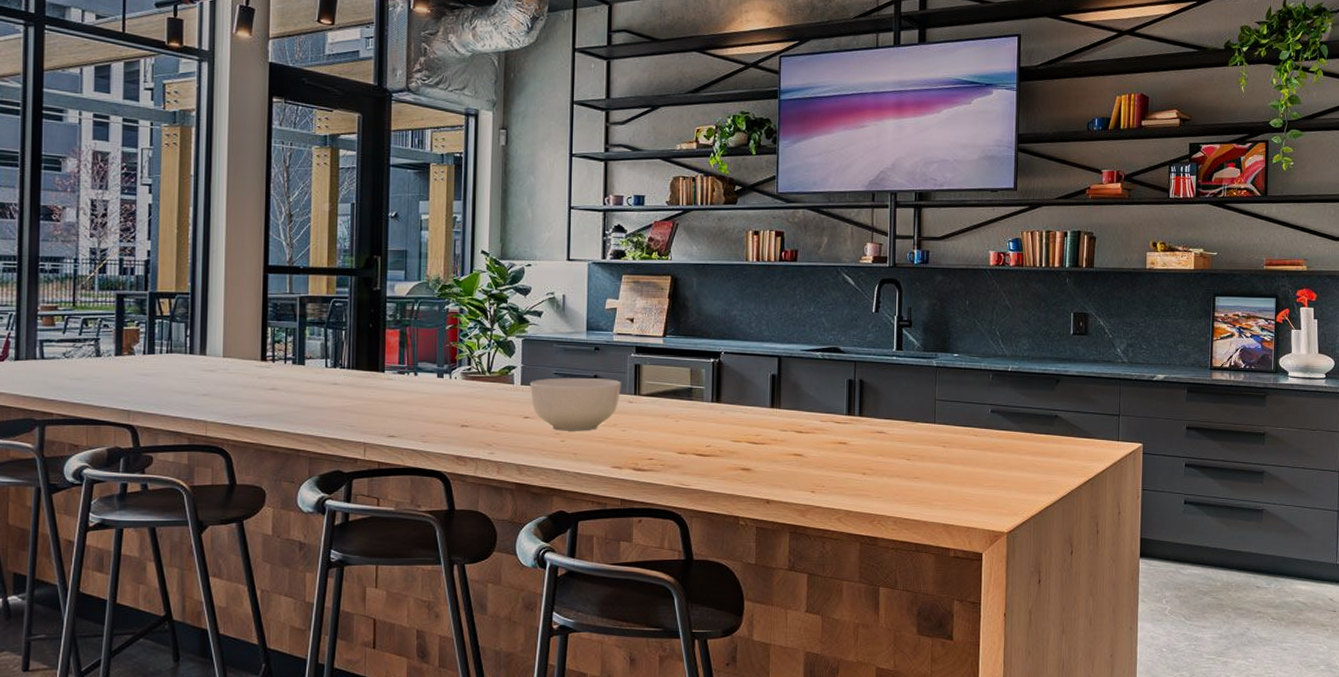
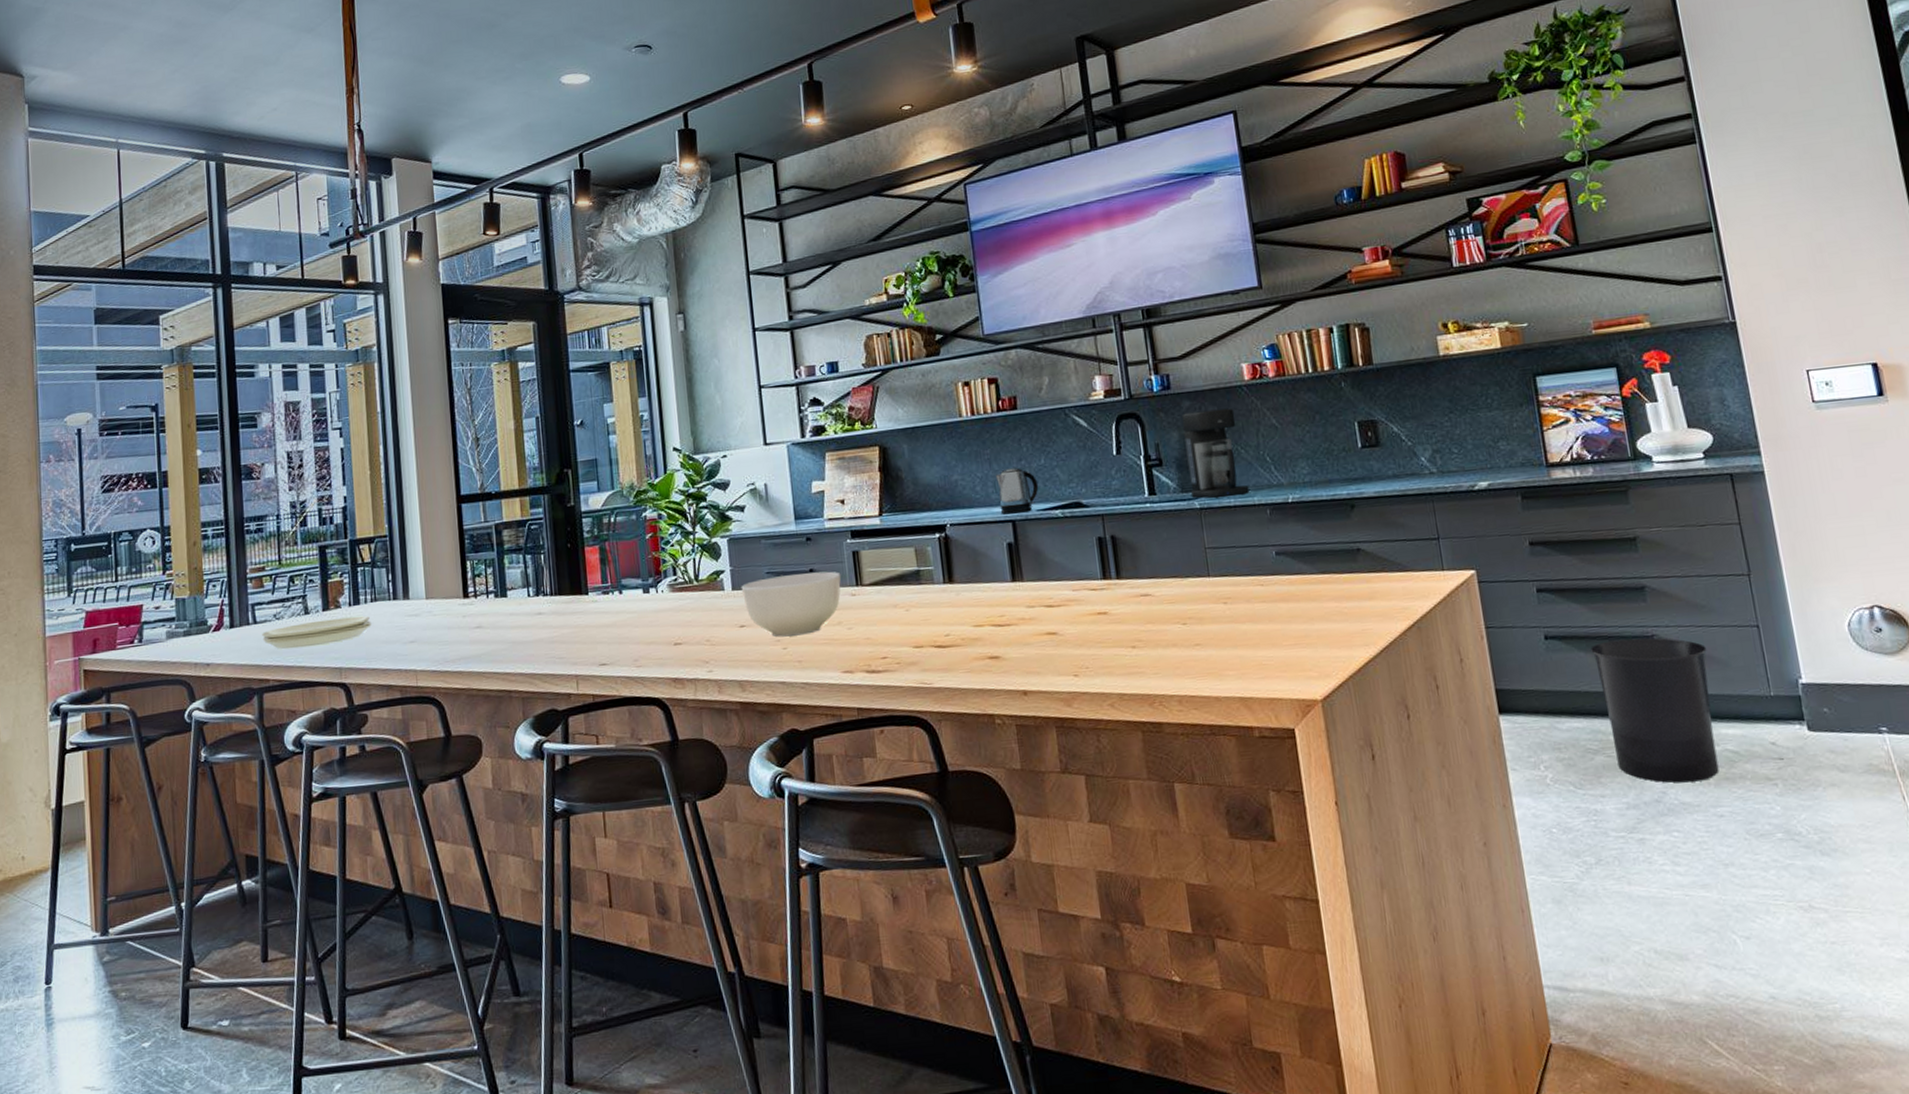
plate: none [49,364,165,388] -> present [262,615,372,650]
kettle: none [769,311,806,352] -> present [996,467,1039,515]
coffee maker: none [932,285,979,361] -> present [1182,408,1250,499]
waste bin: none [1216,510,1299,622] -> present [1590,638,1719,783]

